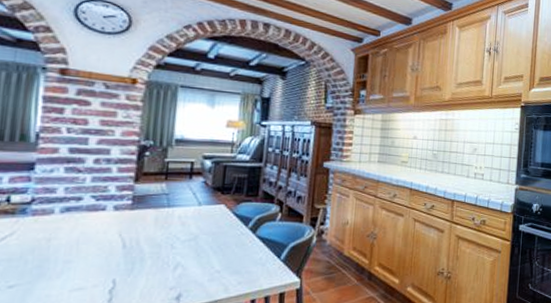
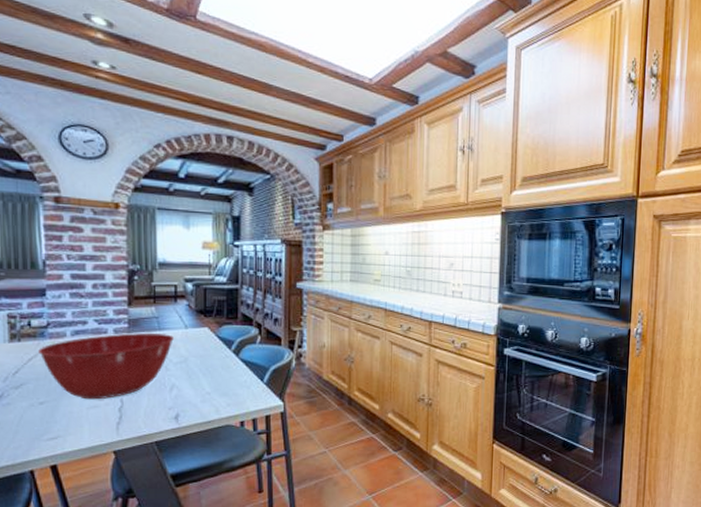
mixing bowl: none [15,210,184,281] -> present [38,333,174,400]

